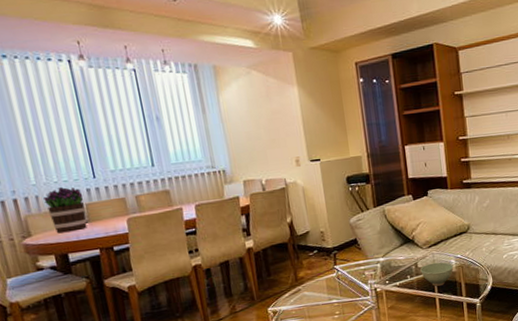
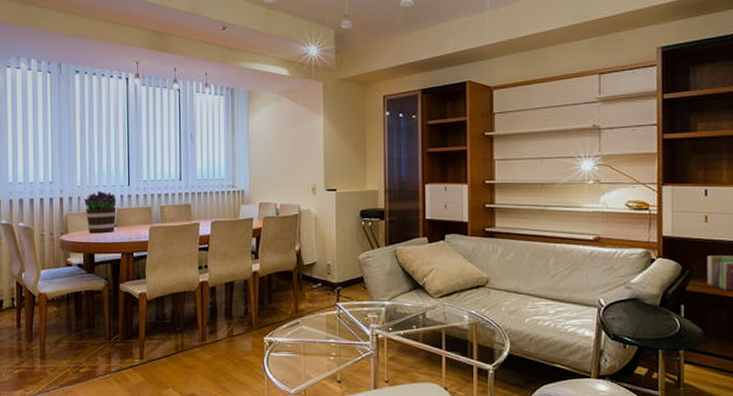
bowl: present [420,262,454,287] -> none [428,315,466,342]

